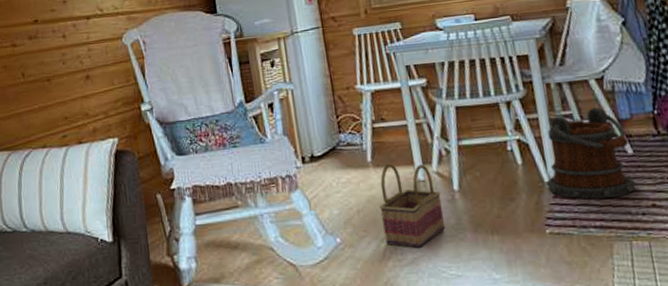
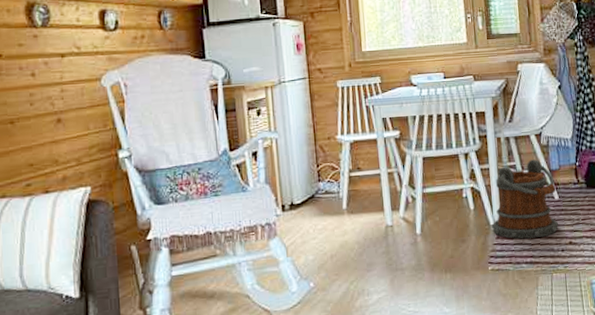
basket: present [379,163,446,248] -> none [351,210,408,289]

